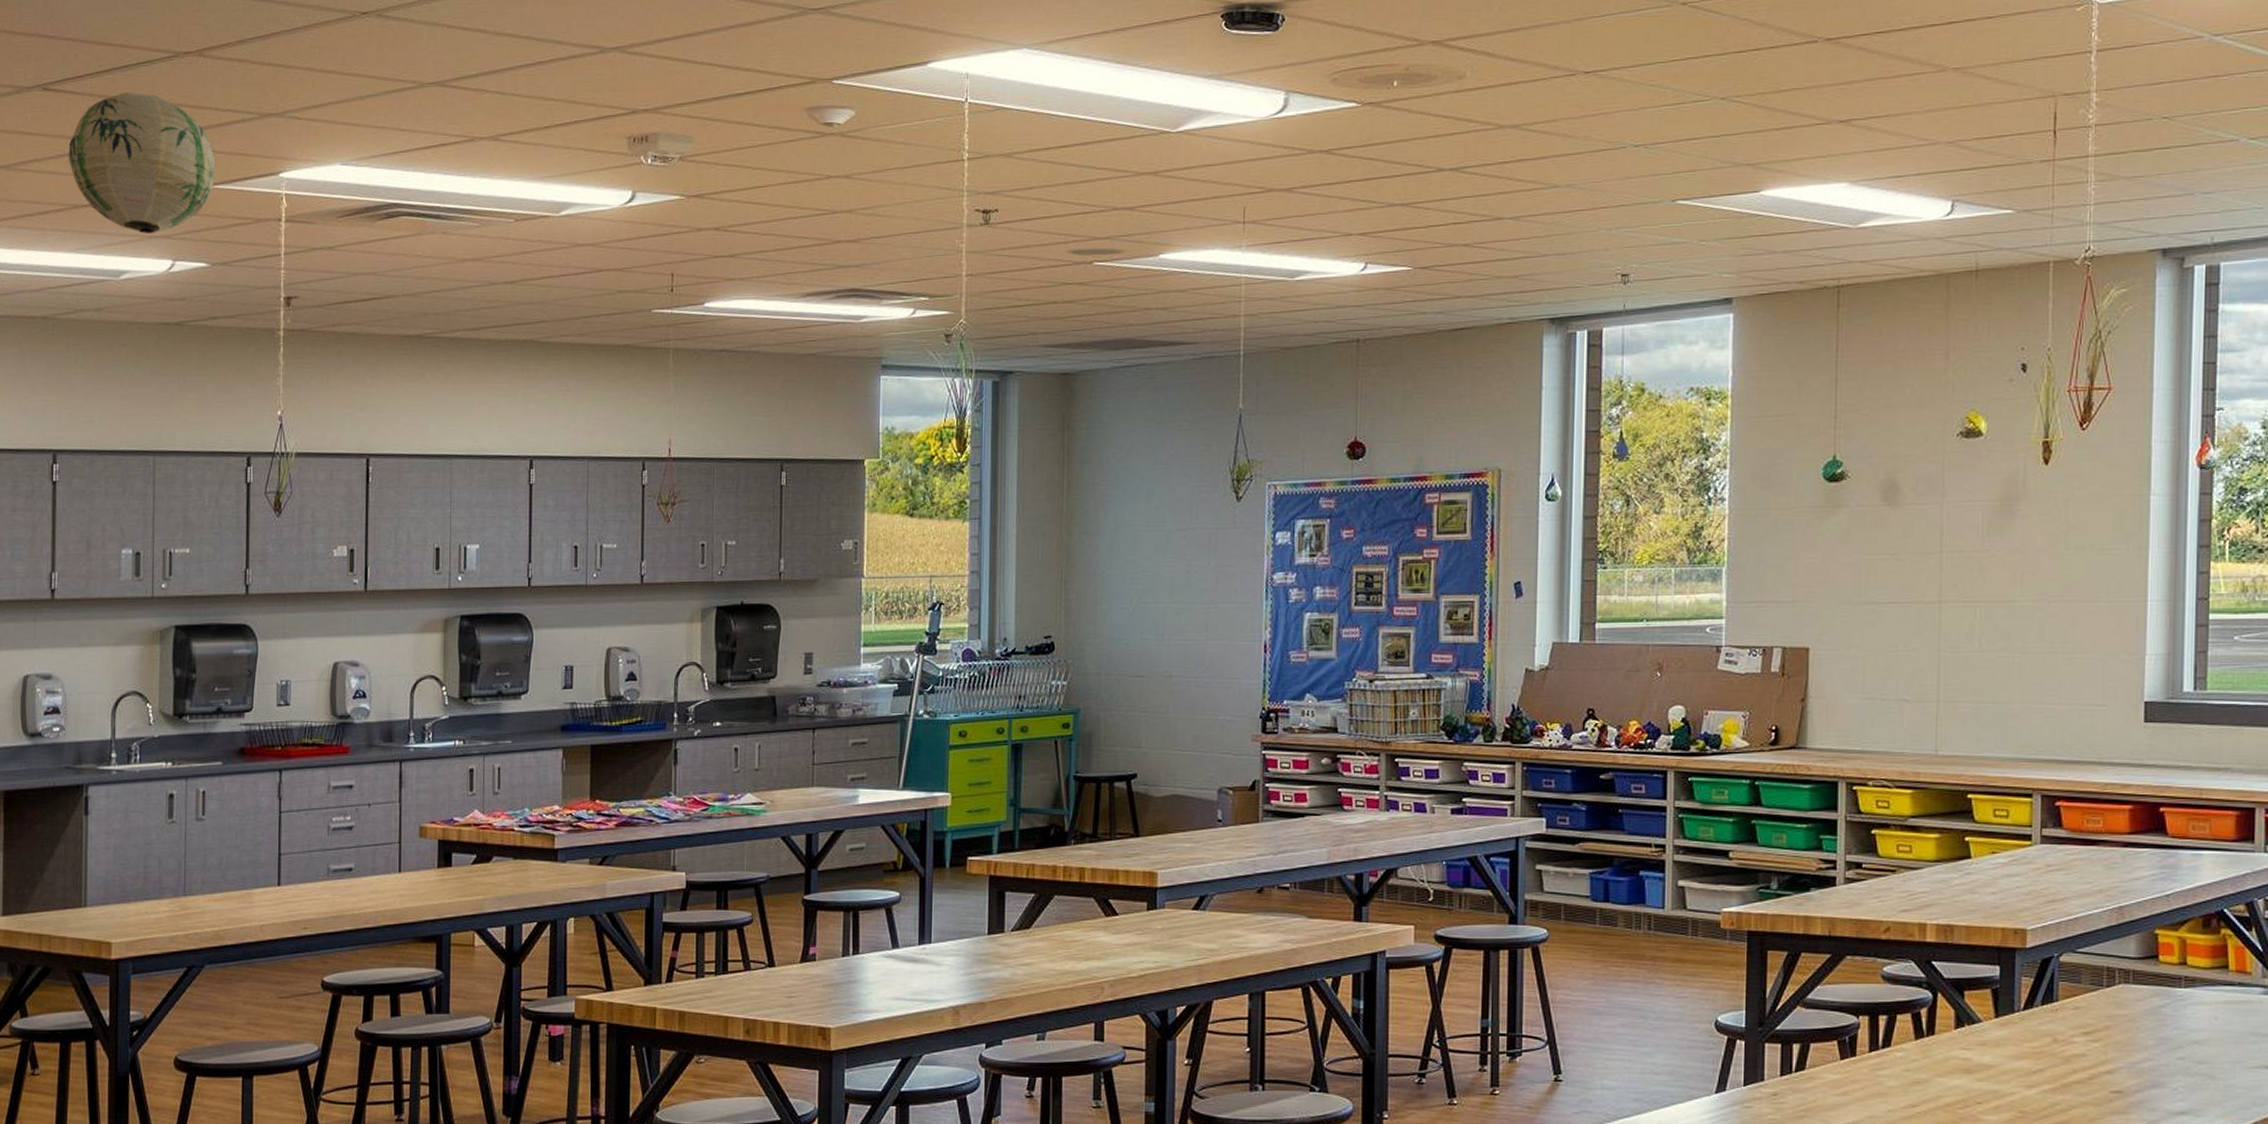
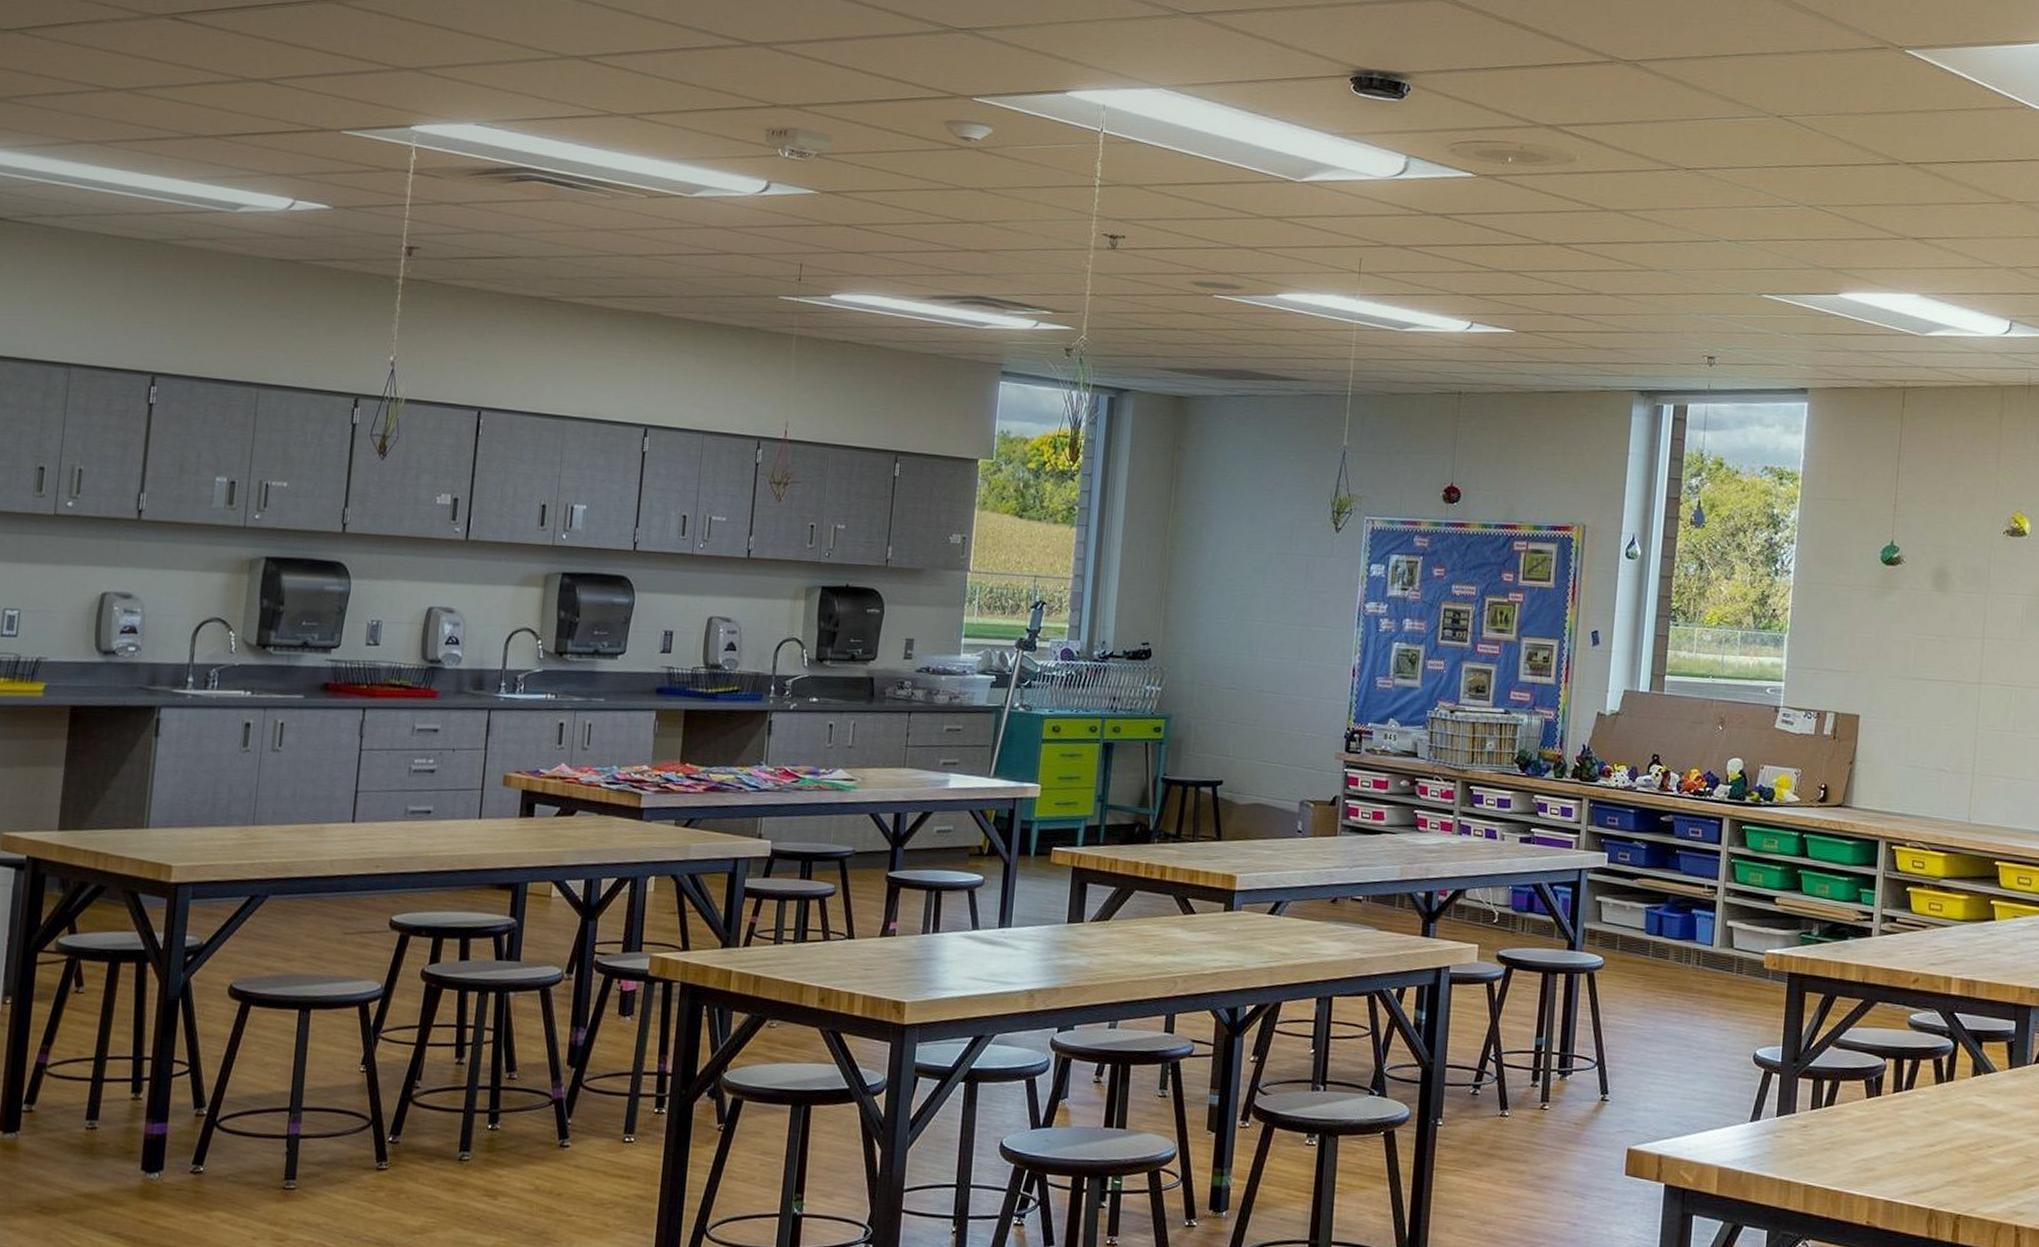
paper lantern: present [68,92,215,234] -> none [192,30,345,171]

